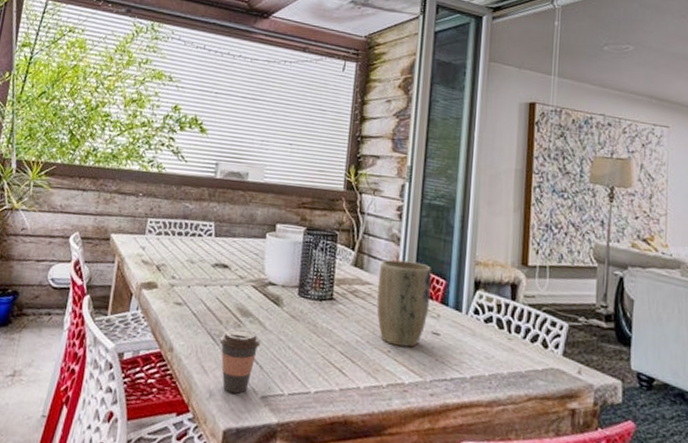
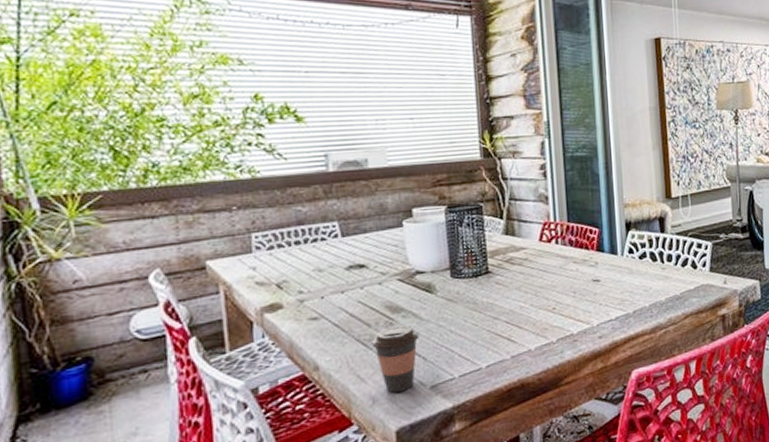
plant pot: present [377,259,432,348] -> none [531,216,587,302]

